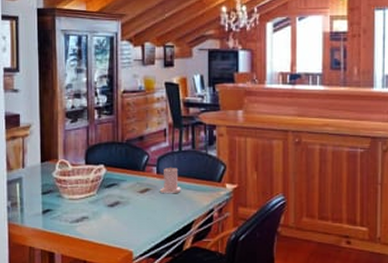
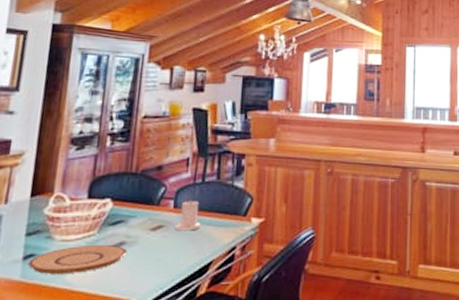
plate: none [48,203,122,226] -> present [29,244,127,274]

